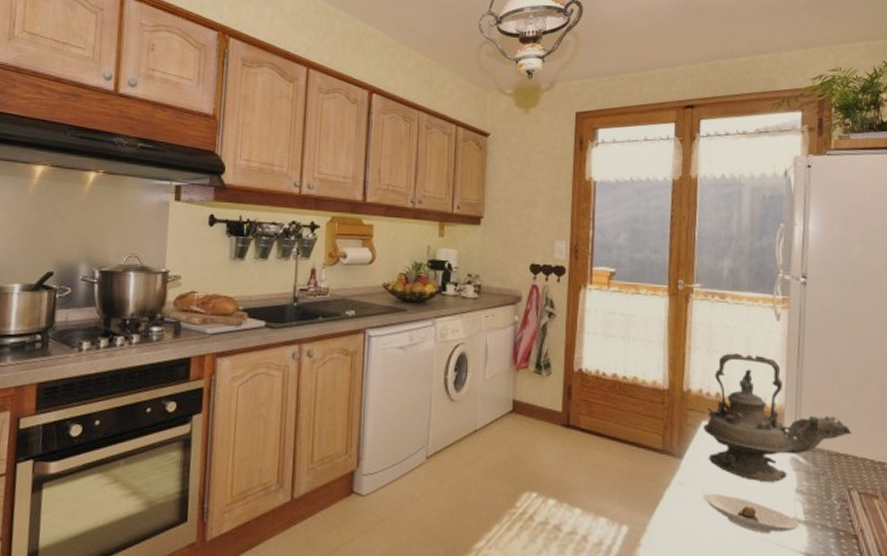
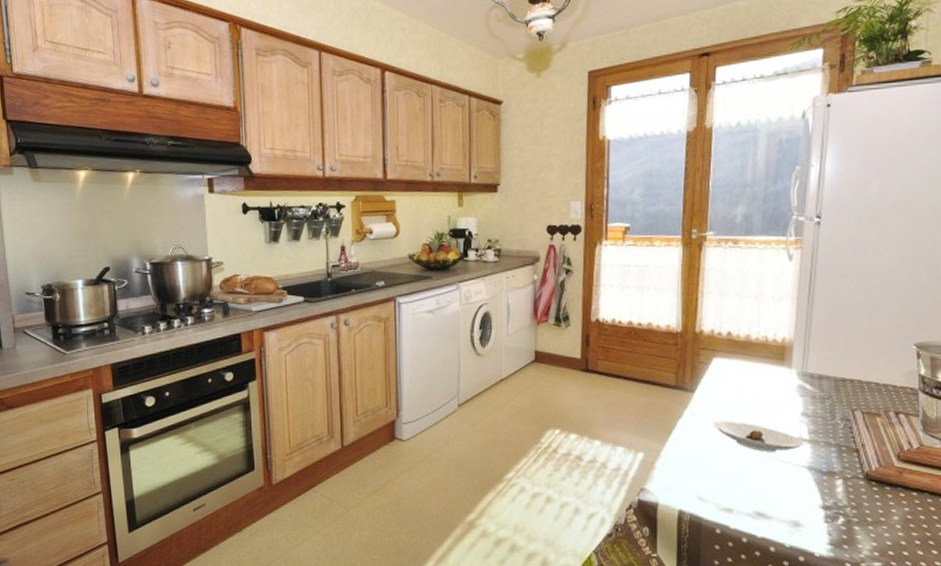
teapot: present [703,353,851,482] -> none [714,294,858,408]

